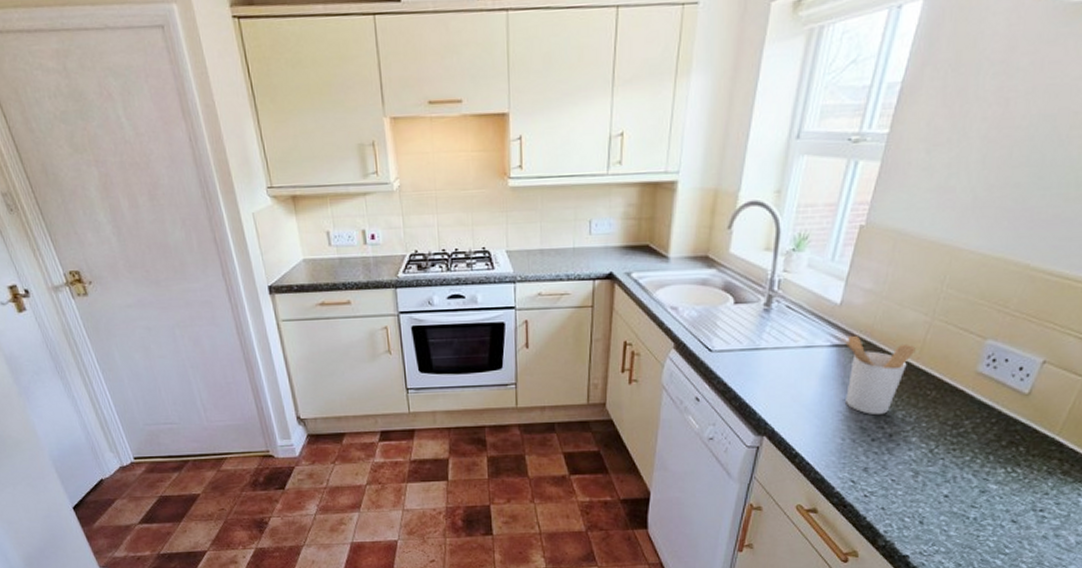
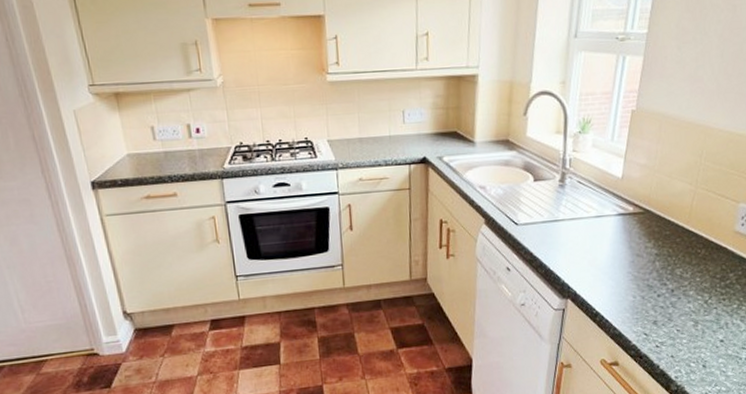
utensil holder: present [842,335,916,414] -> none [626,204,685,273]

